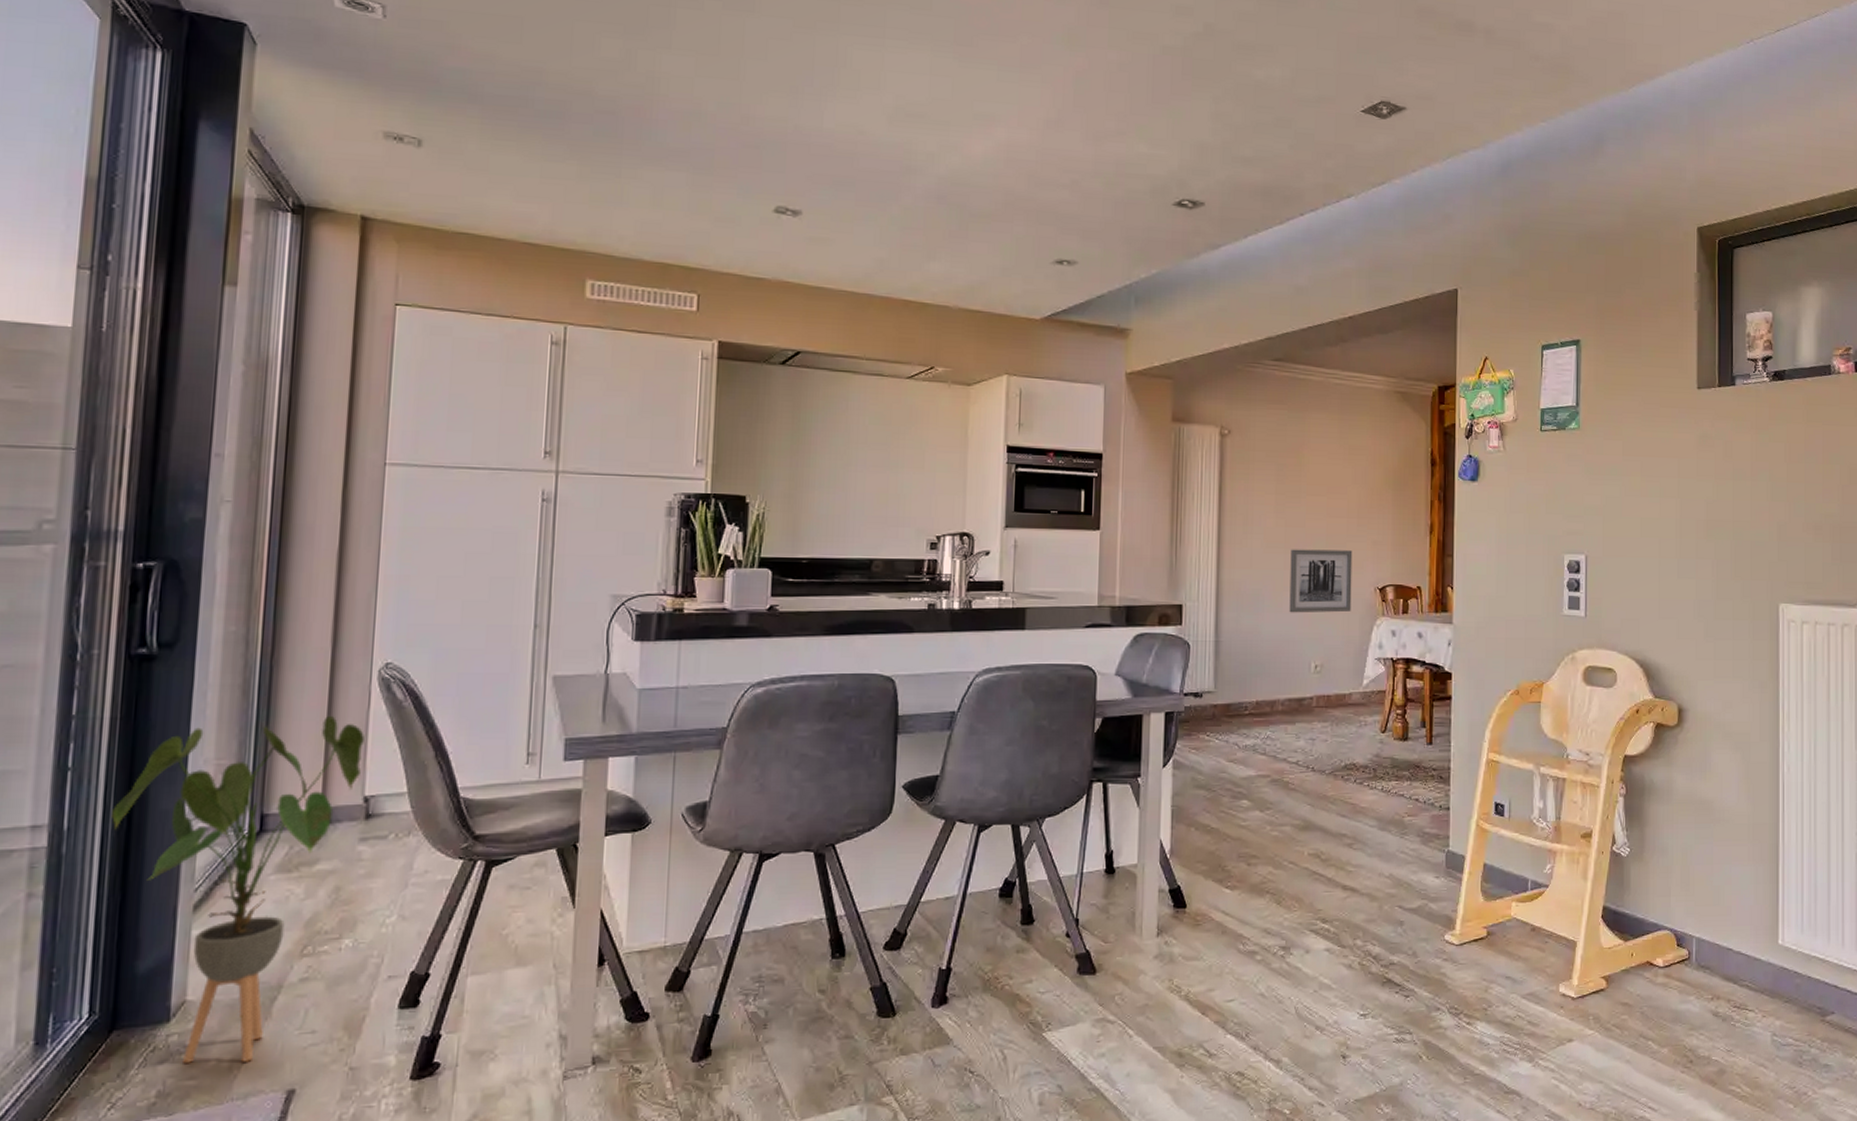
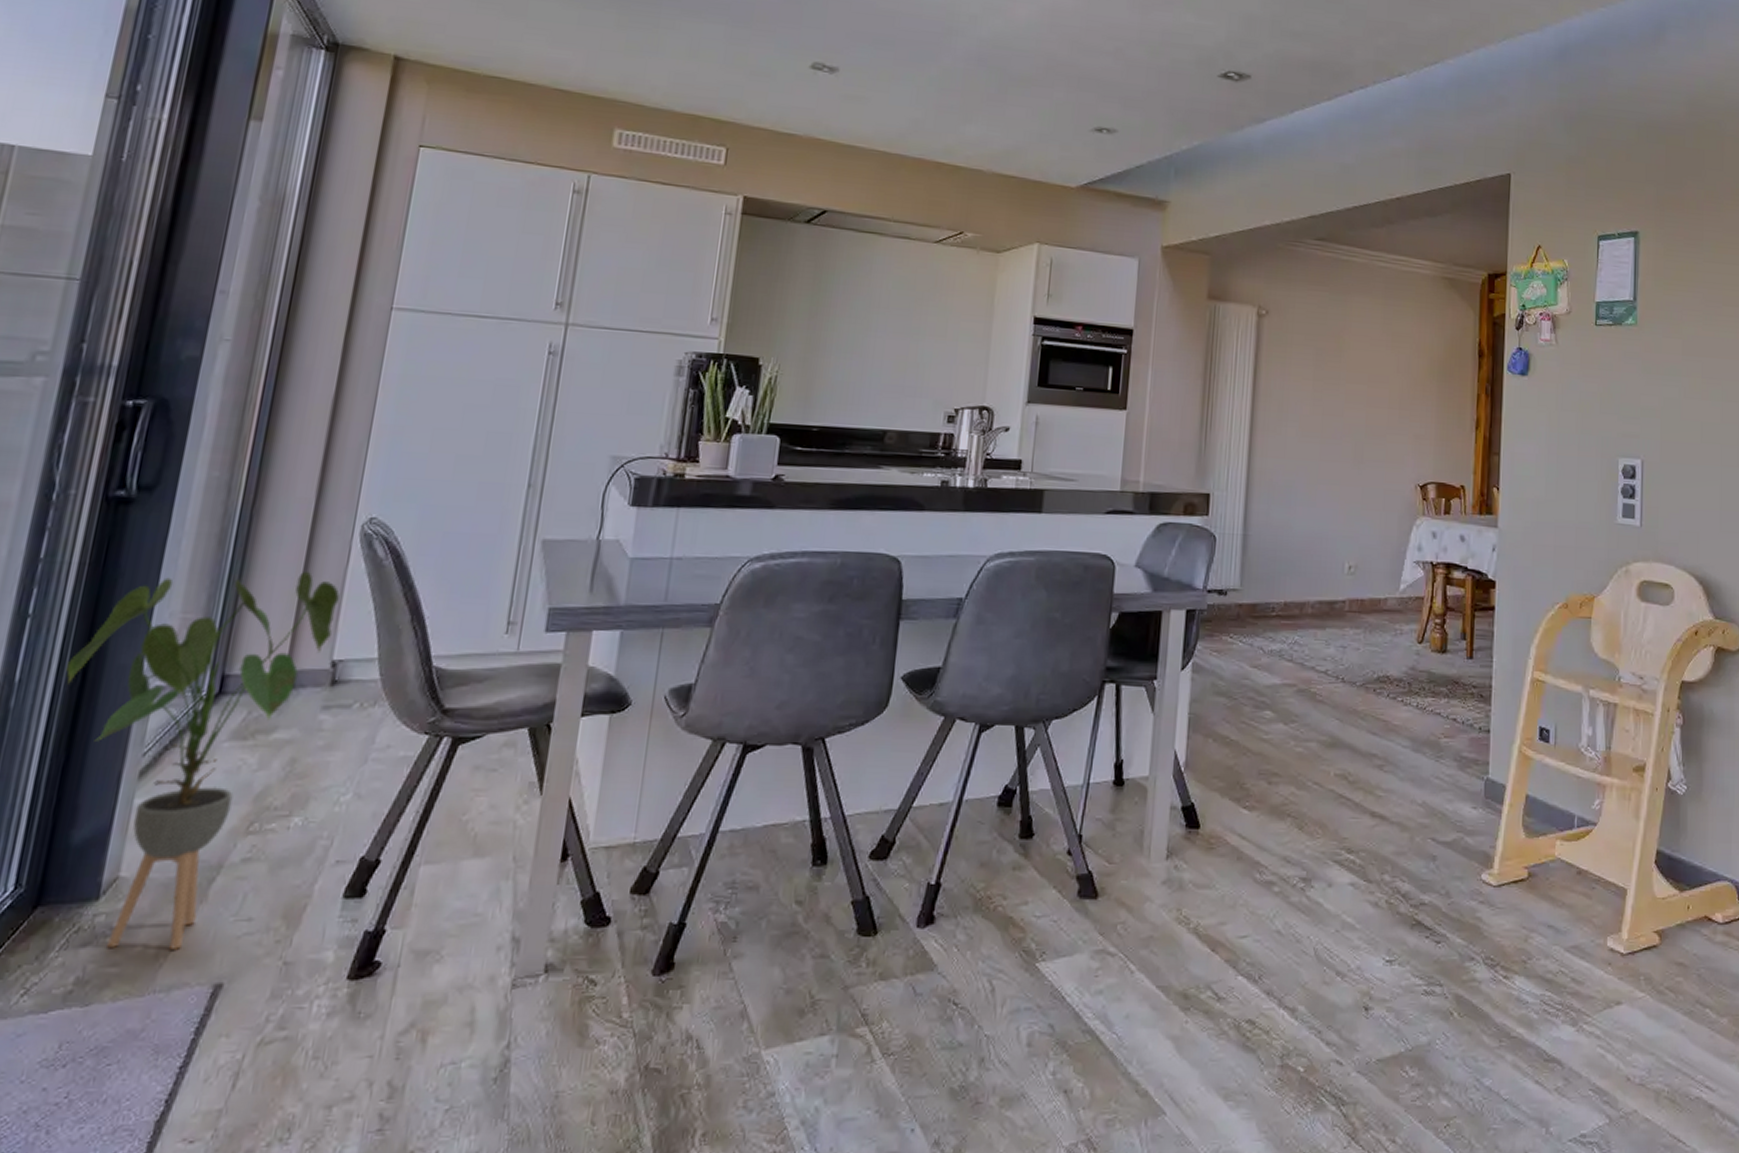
wall art: present [1289,549,1353,613] -> none [1323,439,1393,510]

